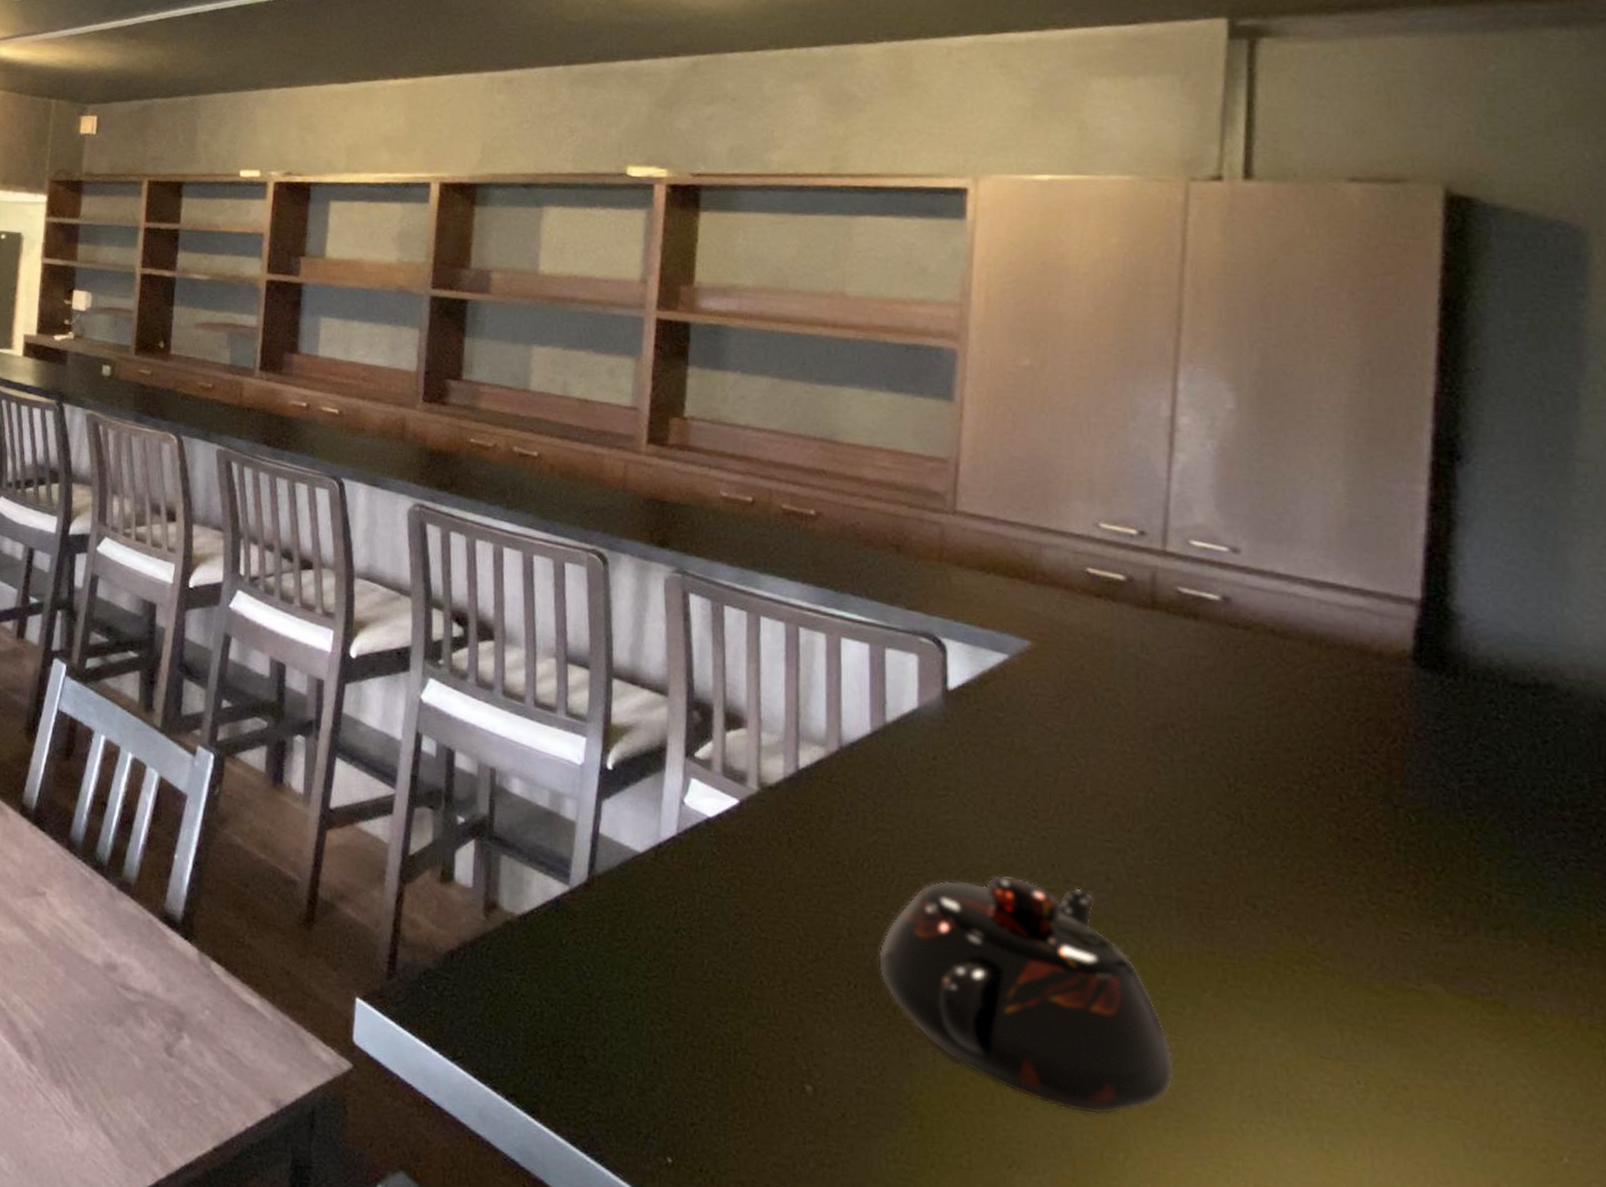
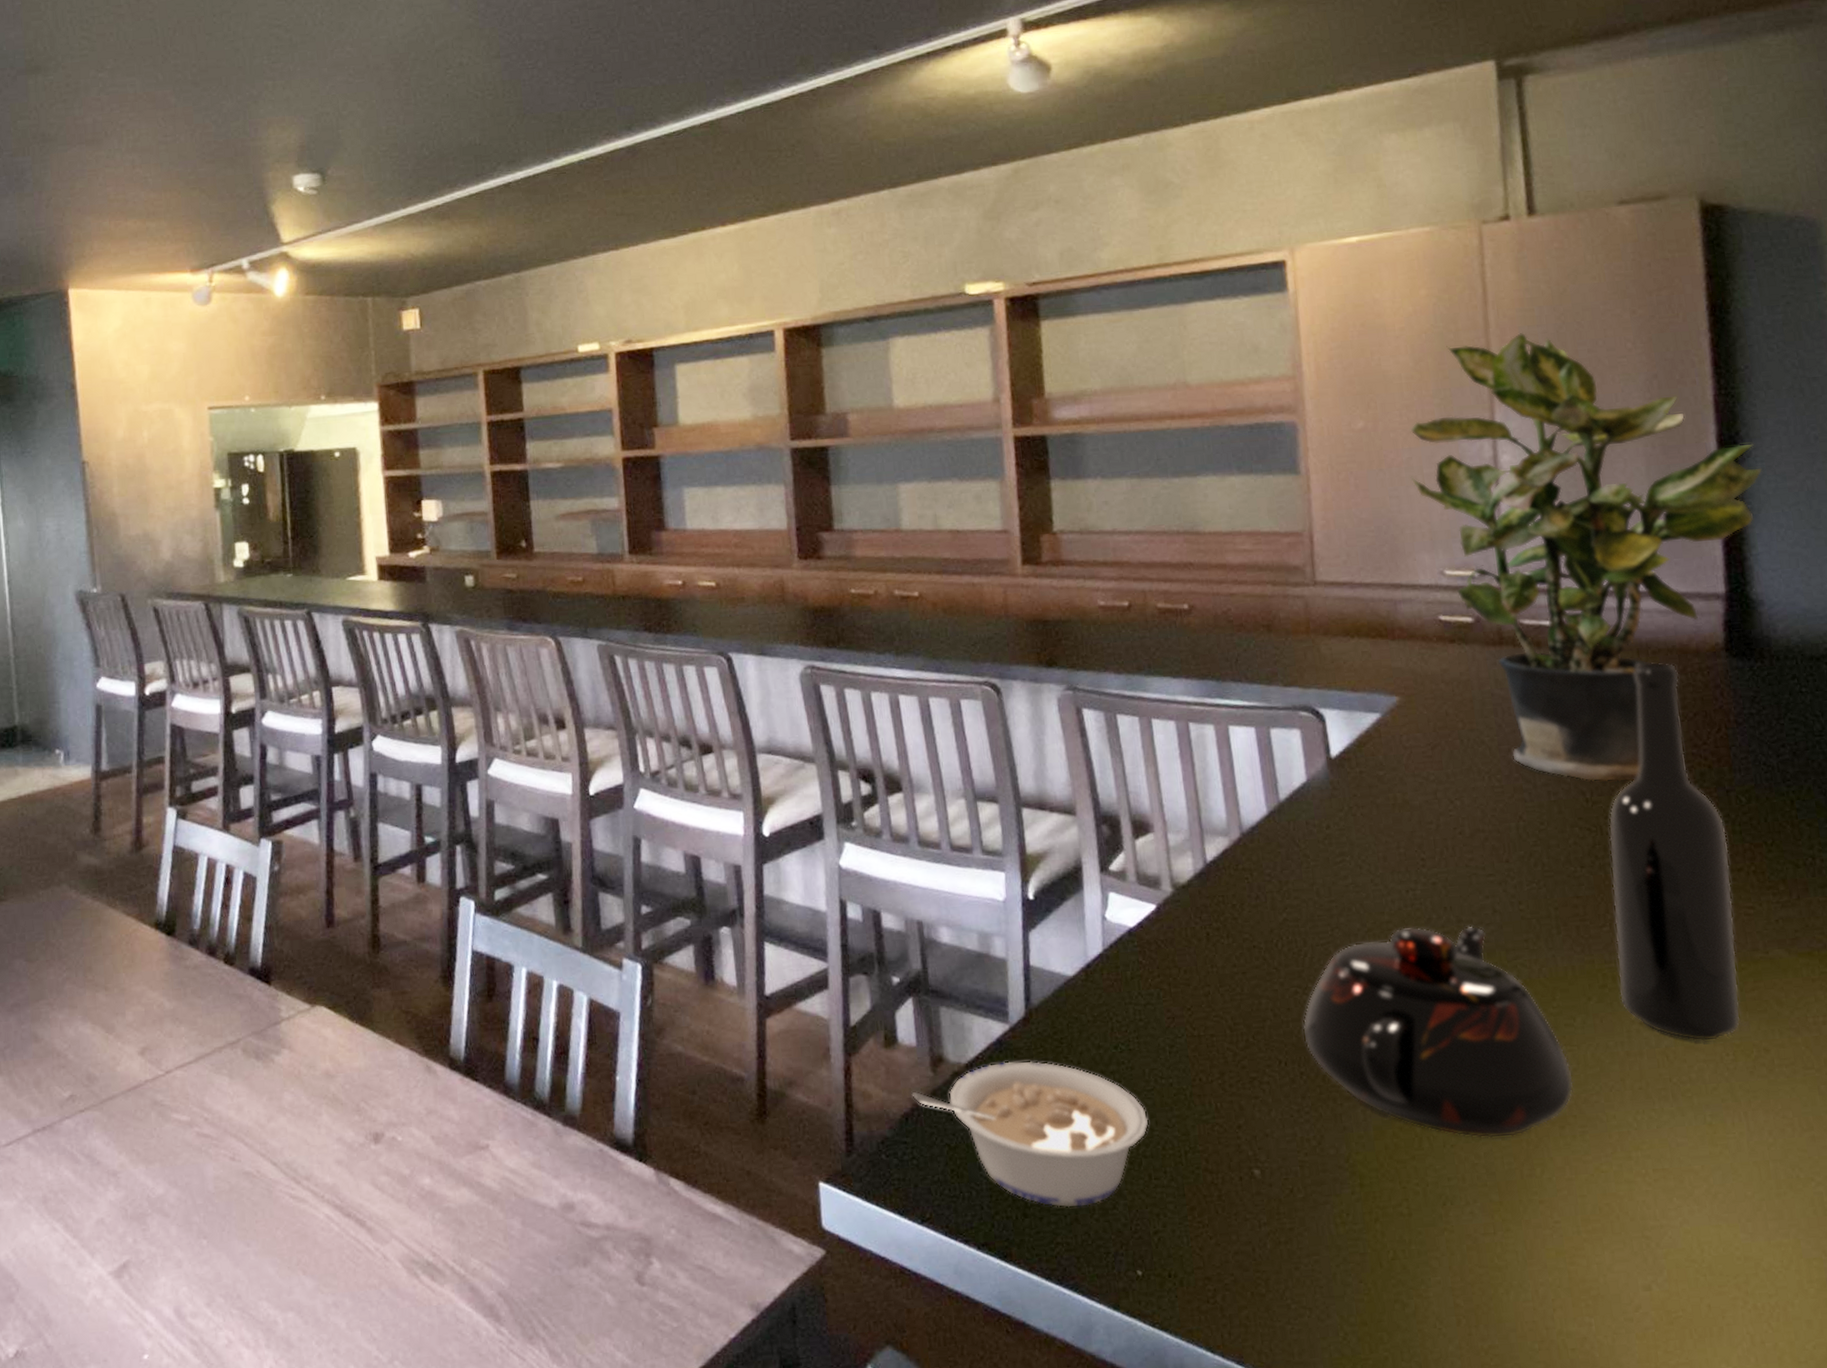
legume: none [460,920,701,1082] -> present [911,1061,1149,1208]
potted plant: none [1074,296,1483,776] -> present [1410,333,1763,782]
bottle: none [1240,655,1389,1065] -> present [1608,661,1741,1041]

